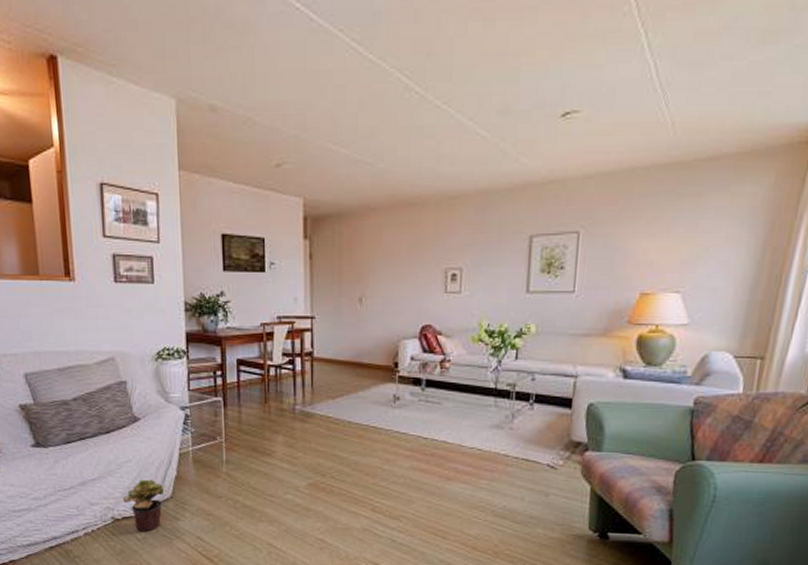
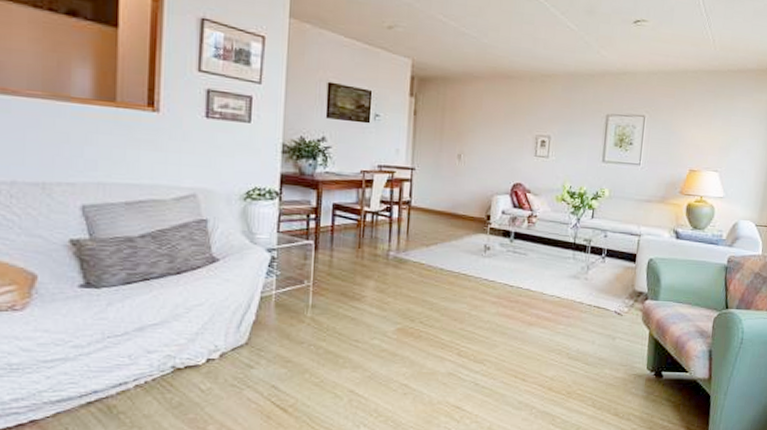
potted plant: present [122,479,165,532] -> none [187,324,240,381]

